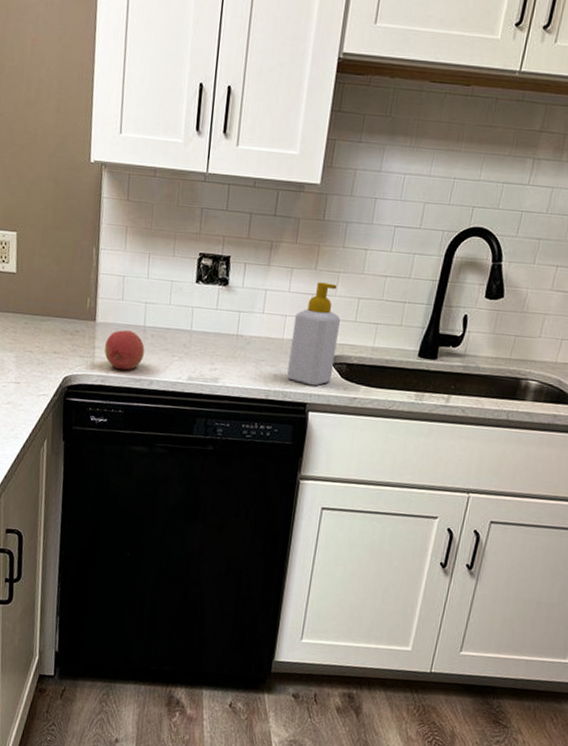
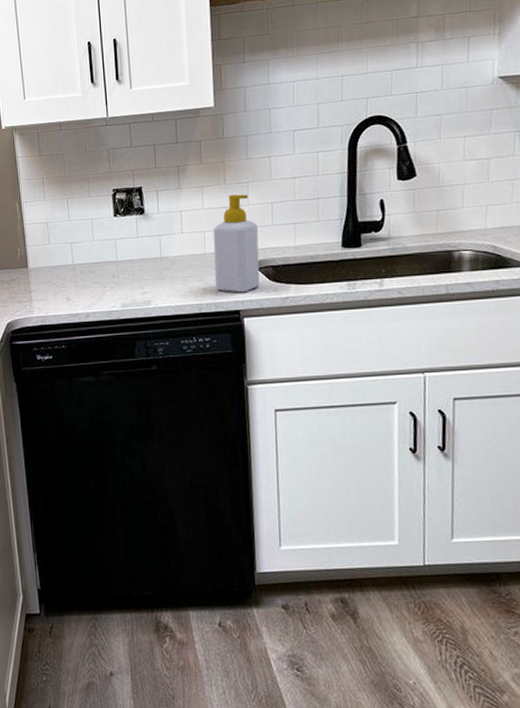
fruit: present [104,330,145,371] -> none [39,271,77,309]

